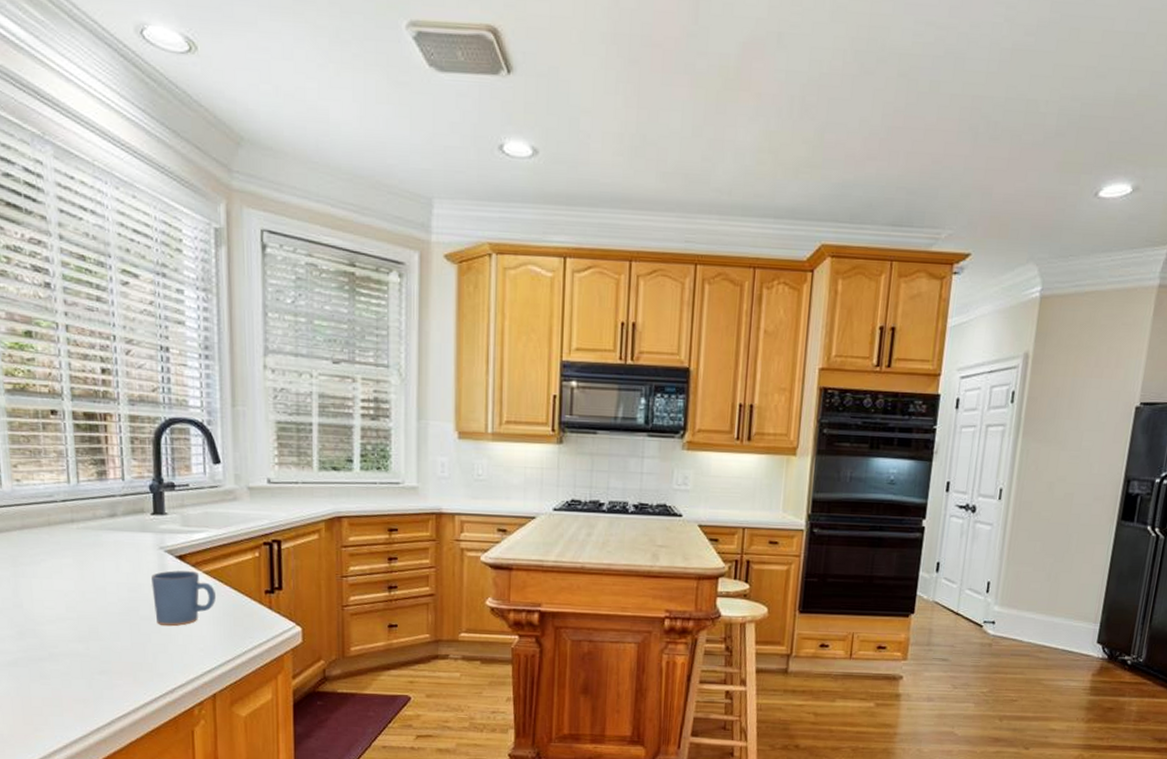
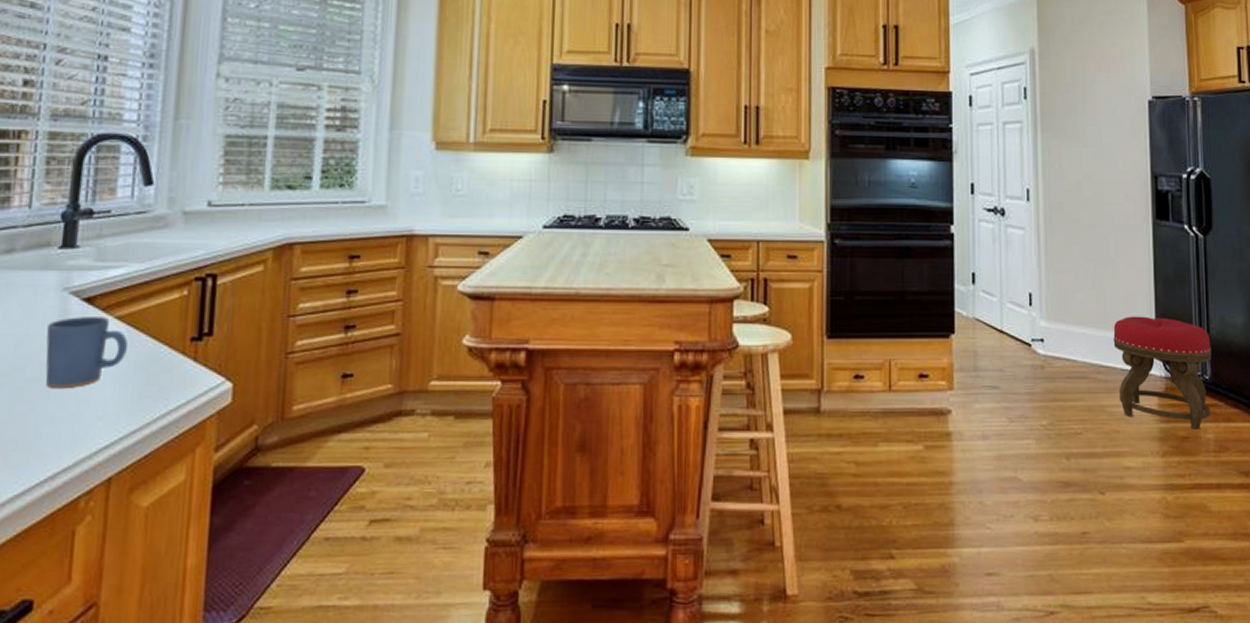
stool: none [1055,605,1151,703] -> present [1113,316,1212,430]

